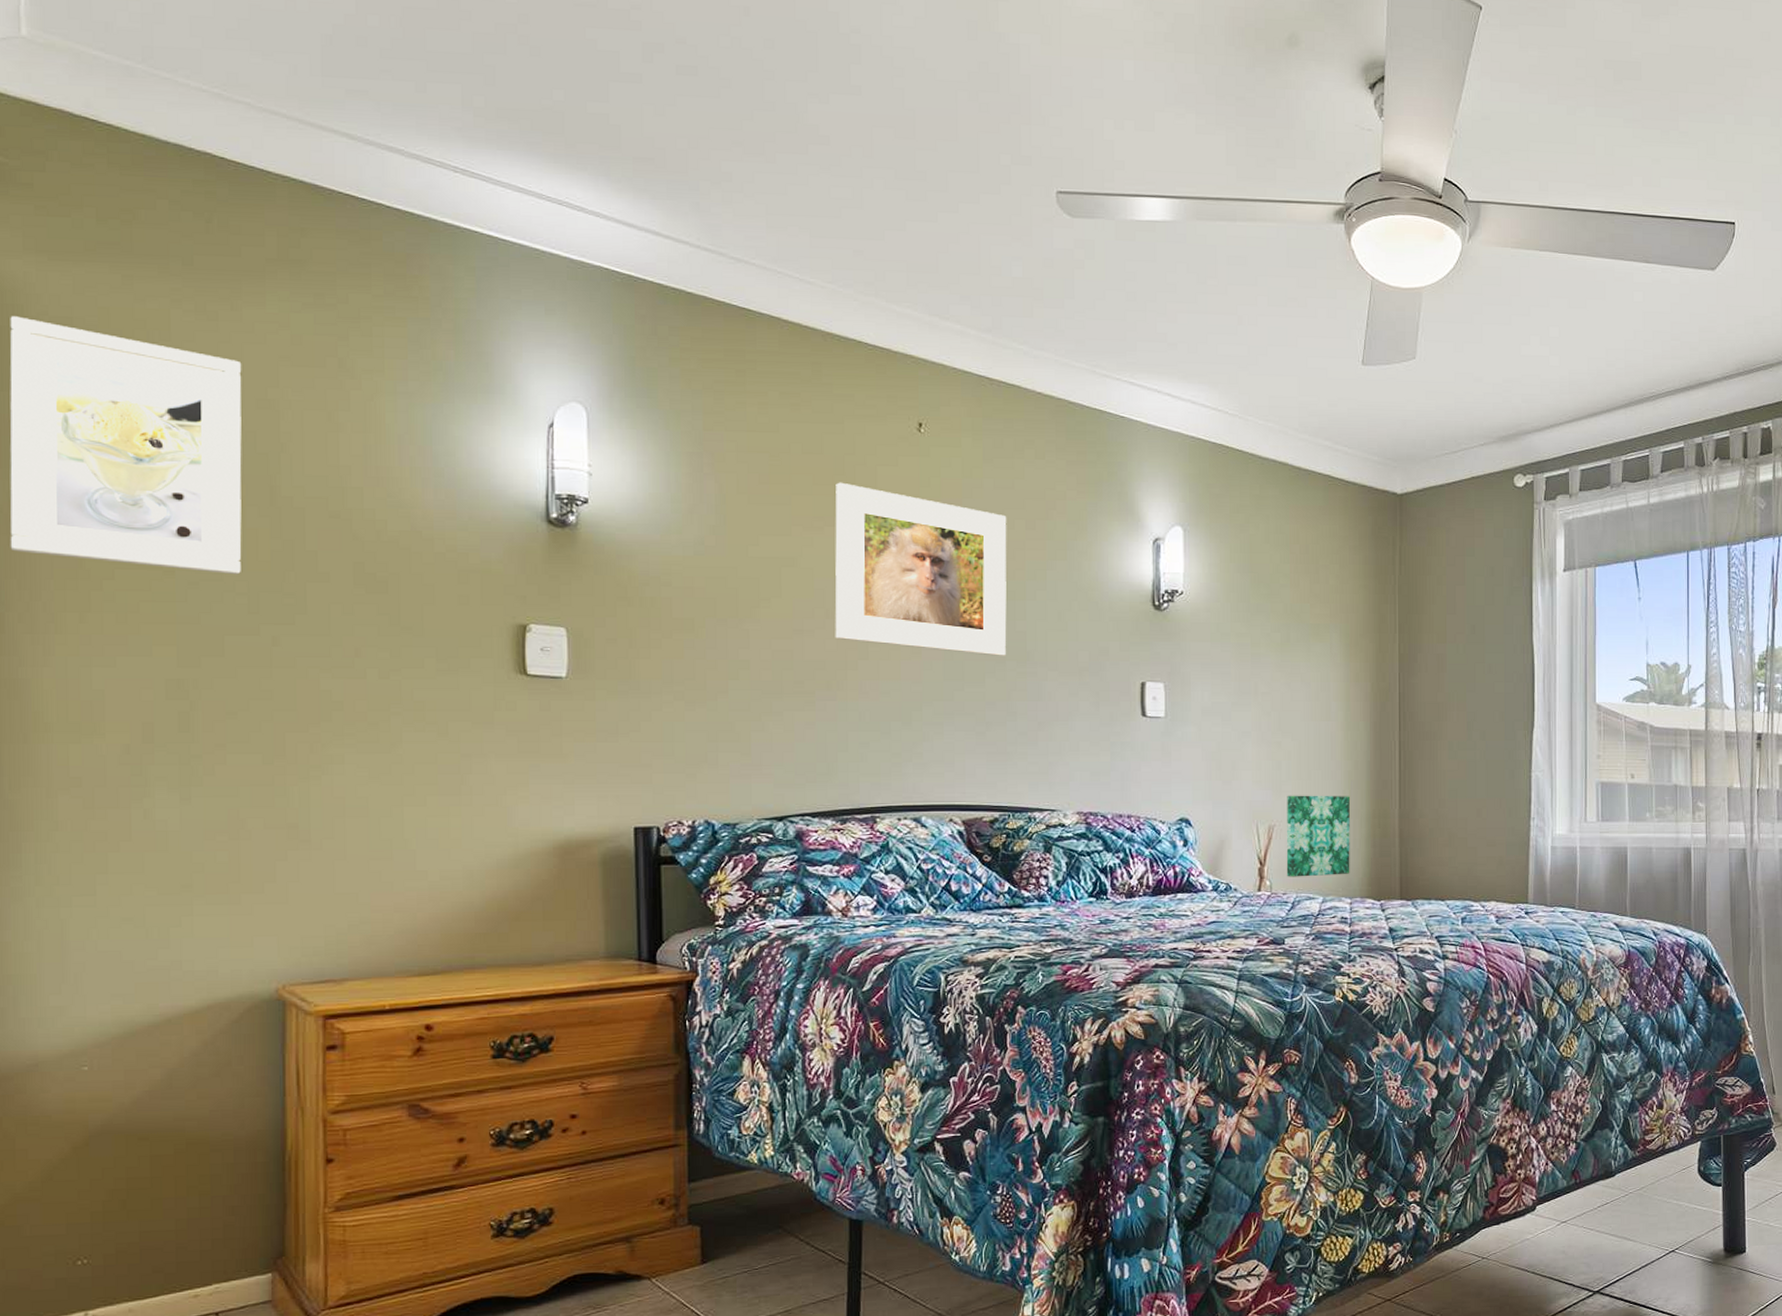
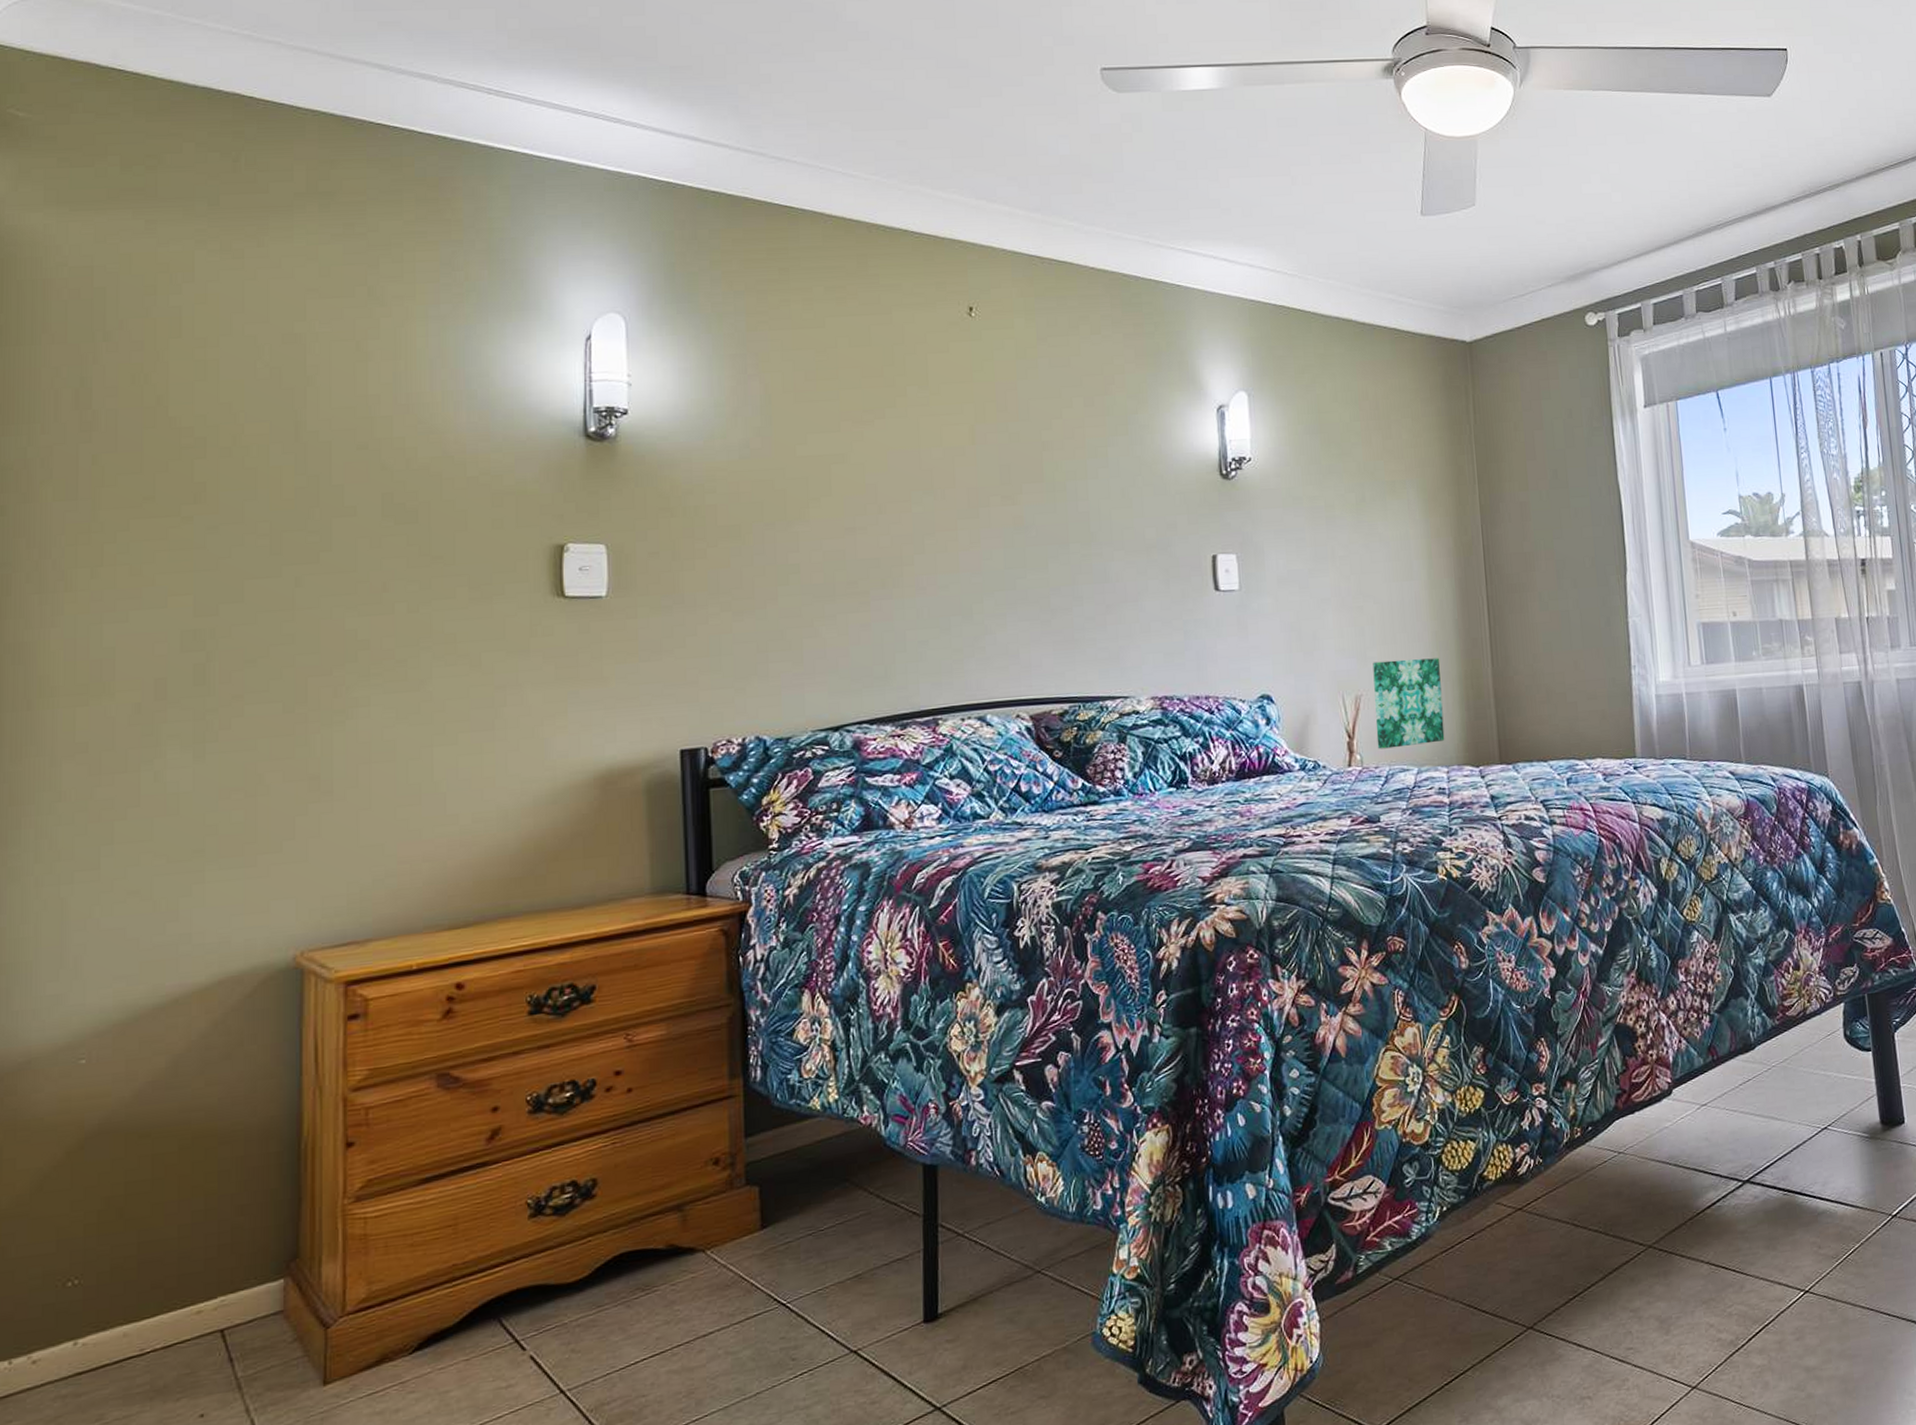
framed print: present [9,316,242,575] -> none [20,269,268,516]
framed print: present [835,482,1007,656] -> none [885,373,1069,540]

